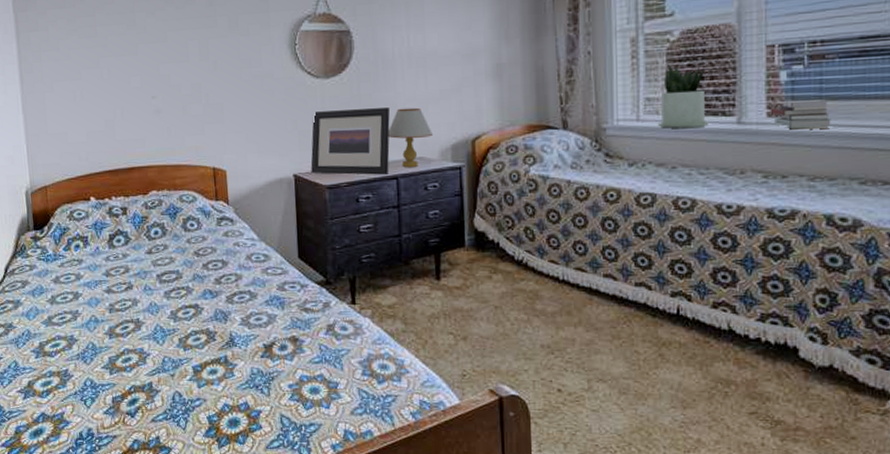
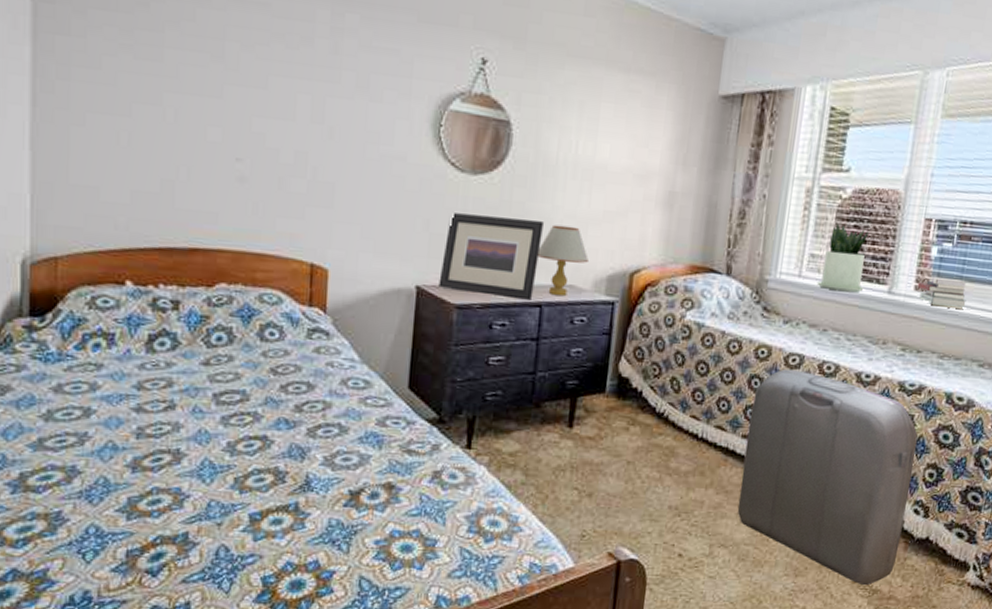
suitcase: none [608,208,800,416] -> present [737,368,918,585]

